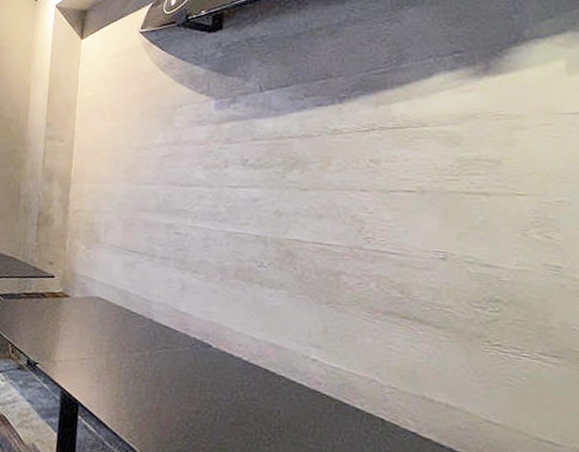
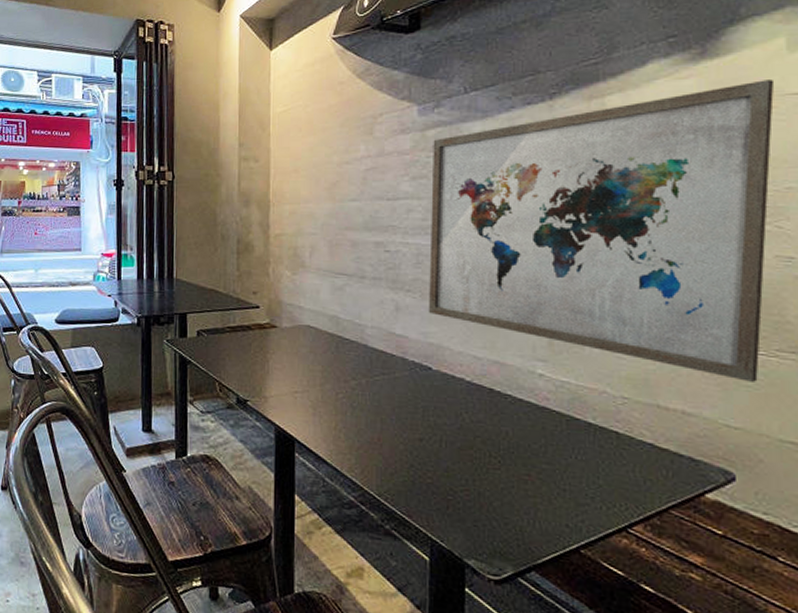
wall art: none [213,98,553,382] -> present [429,80,775,382]

